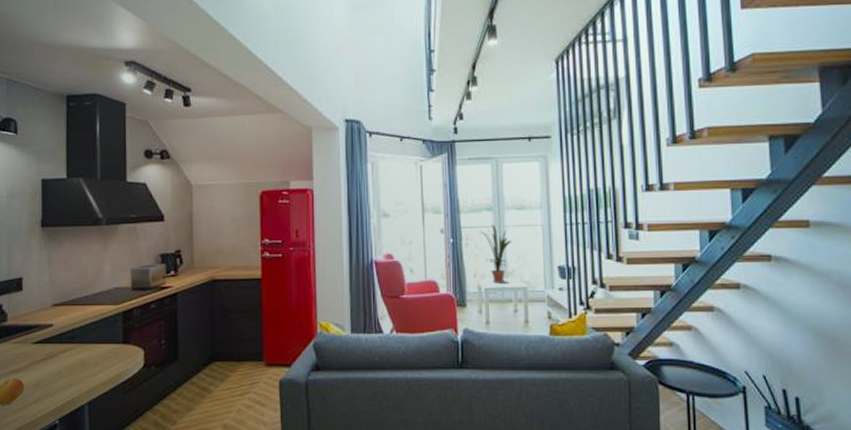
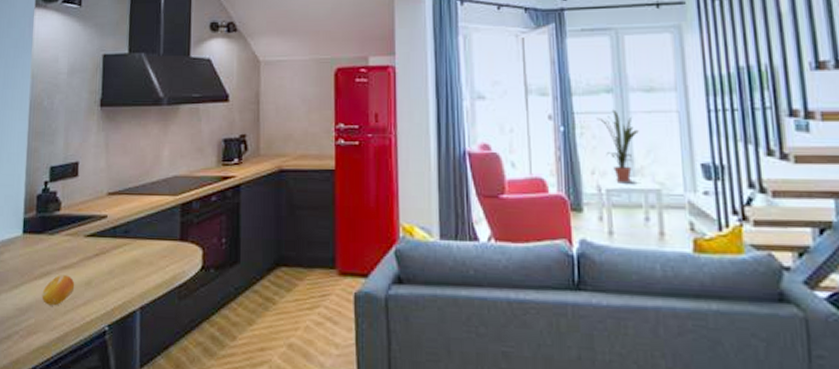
toaster: present [130,264,166,290] -> none [190,150,230,180]

